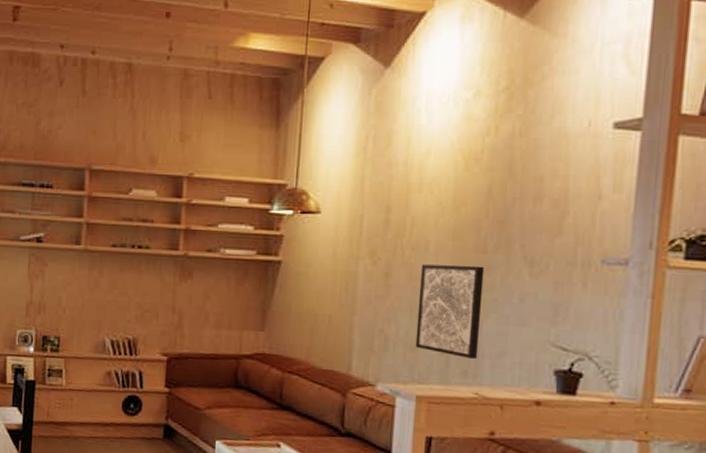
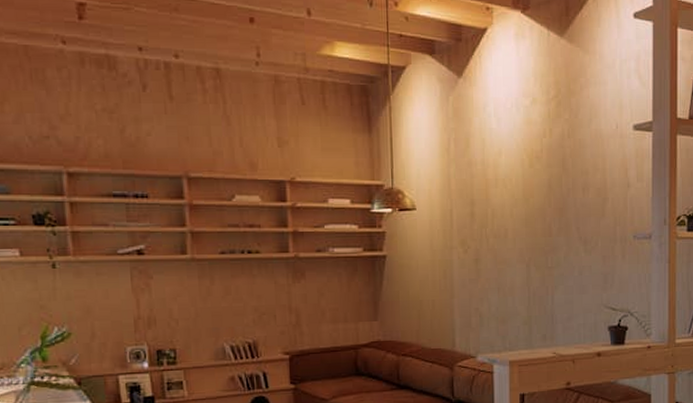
wall art: present [415,264,485,360] -> none [503,247,553,326]

